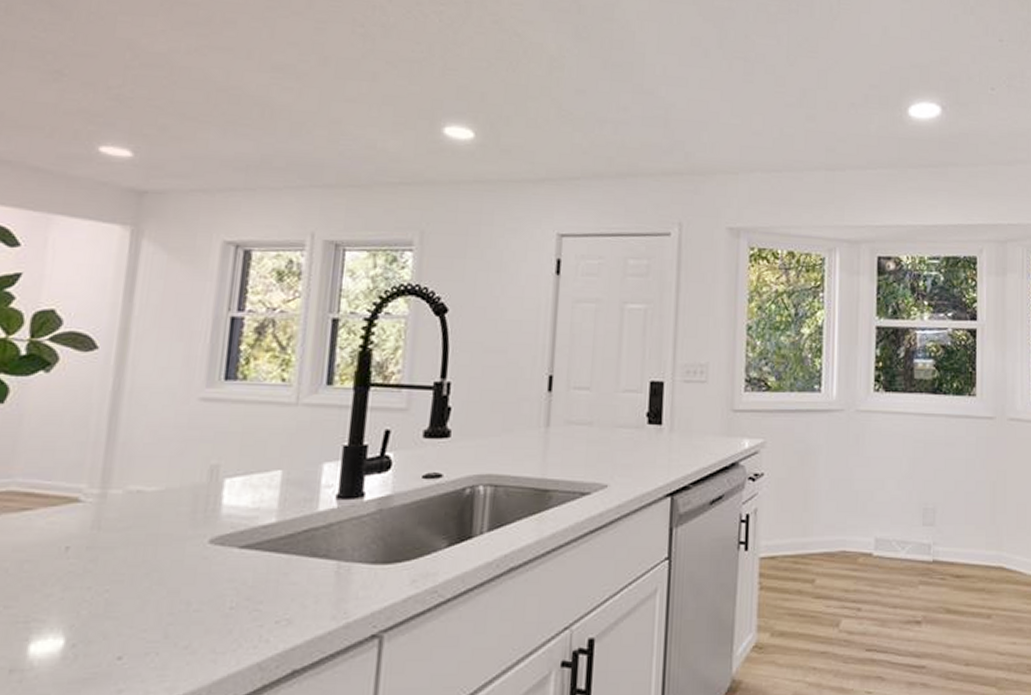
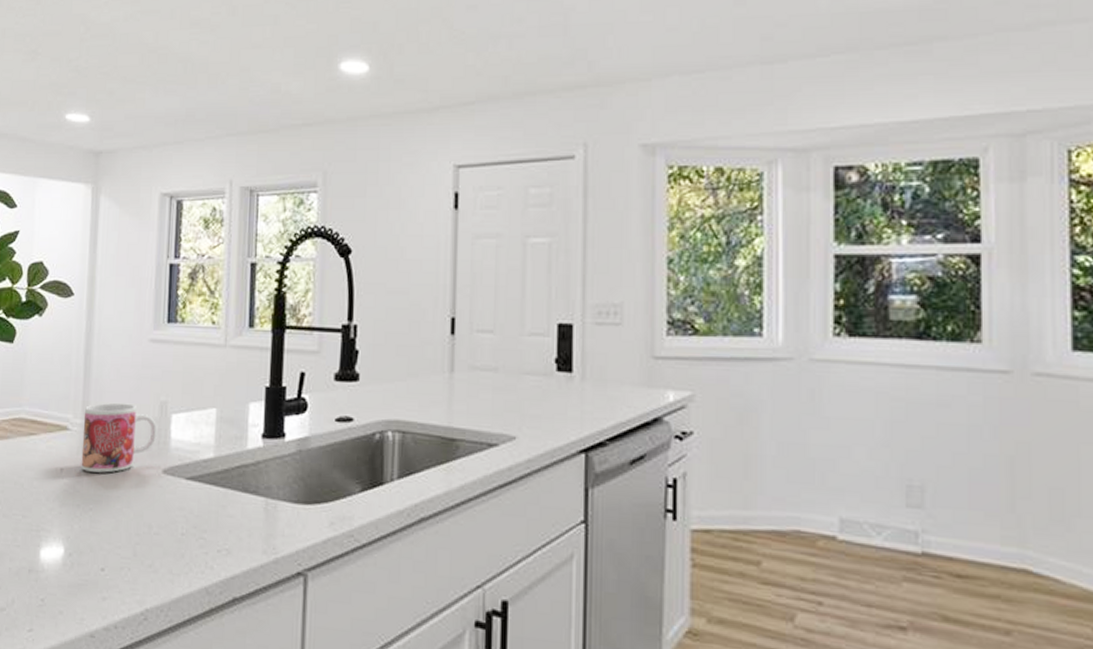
mug: none [95,468,205,548] -> present [81,402,158,473]

